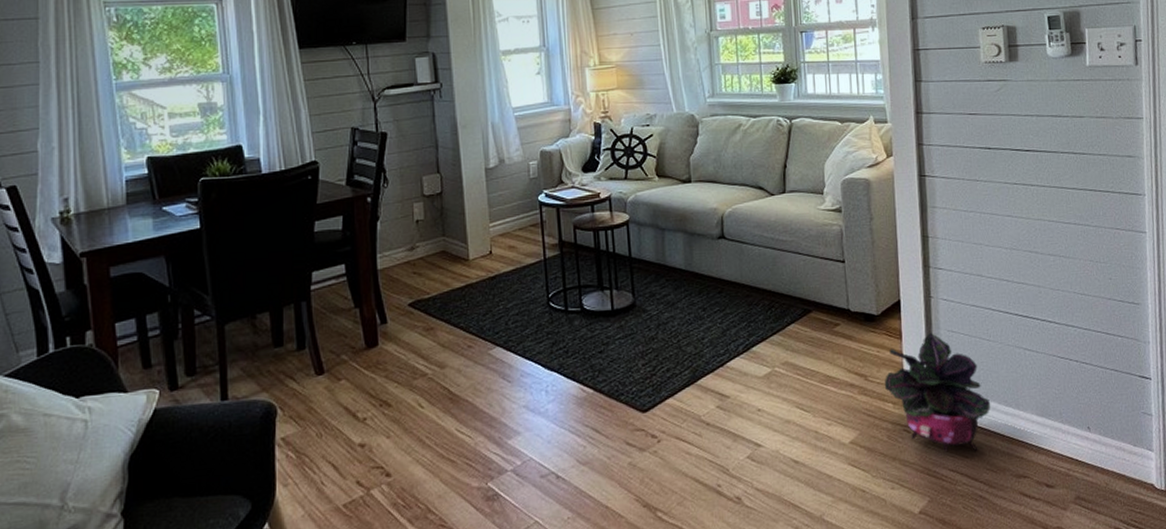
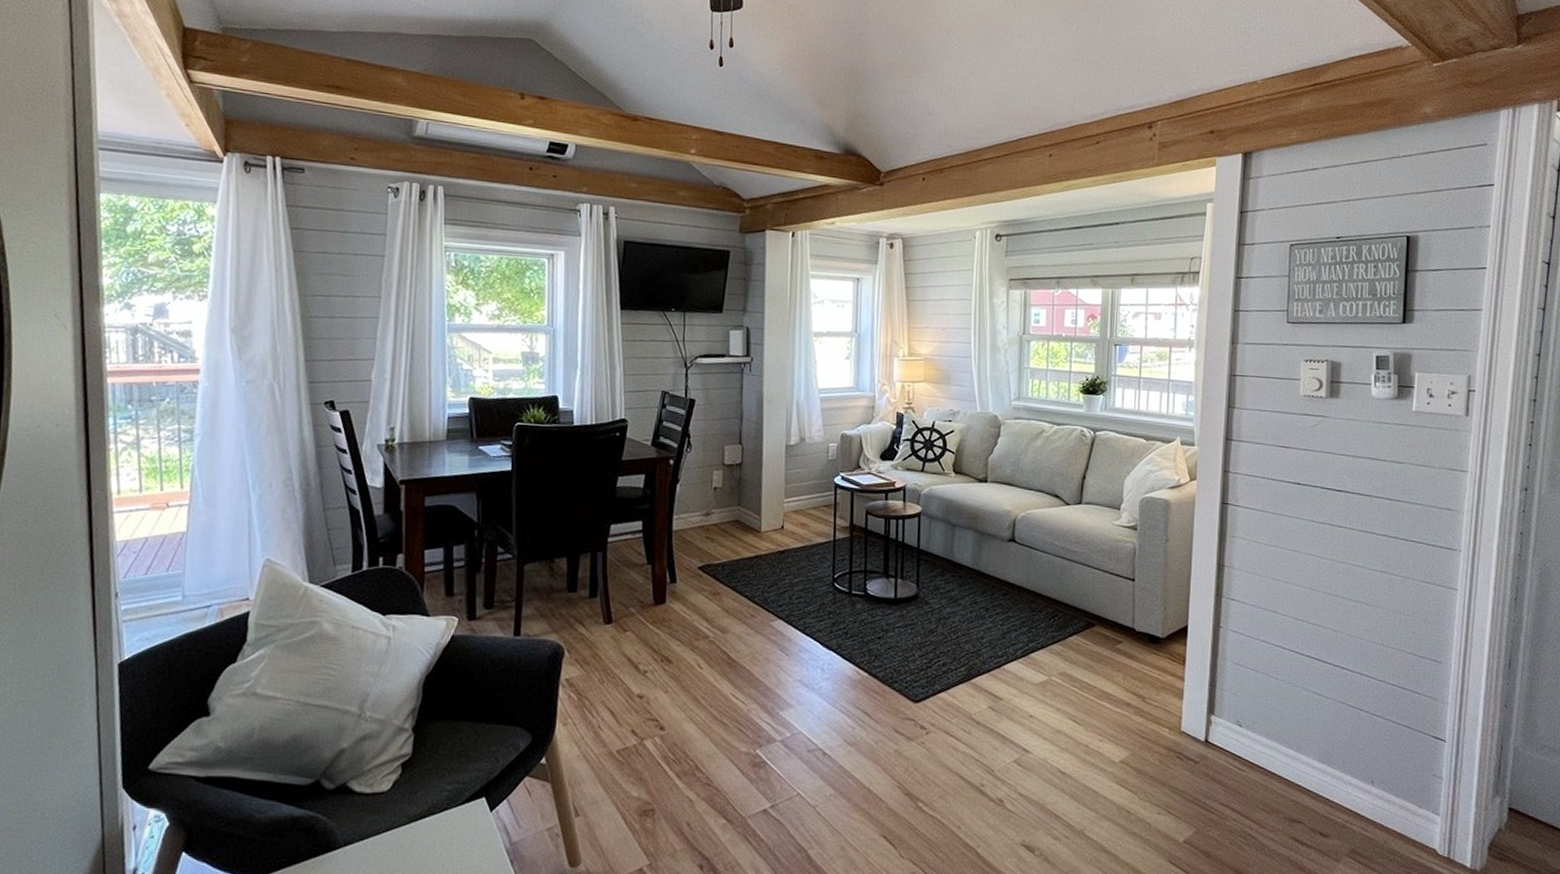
potted plant: present [884,333,991,453] -> none [1161,663,1271,788]

